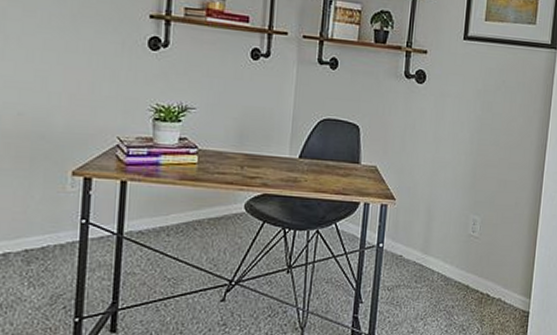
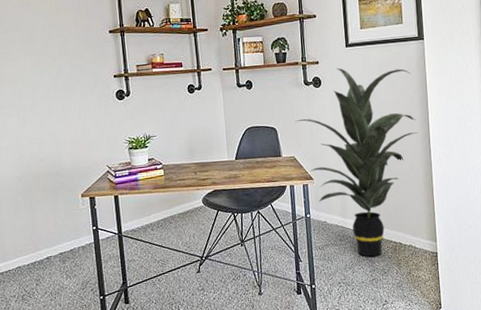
indoor plant: none [385,63,535,307] -> present [295,68,418,257]

